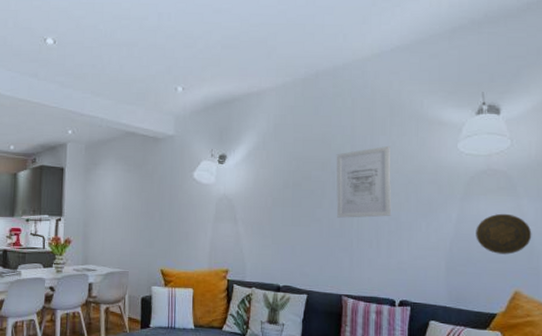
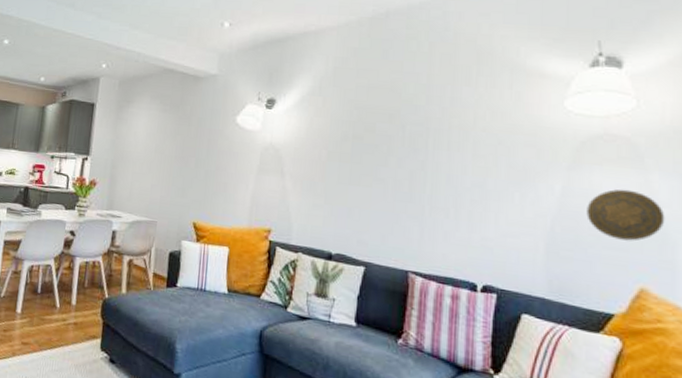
wall art: present [336,145,392,218] -> none [405,98,476,183]

